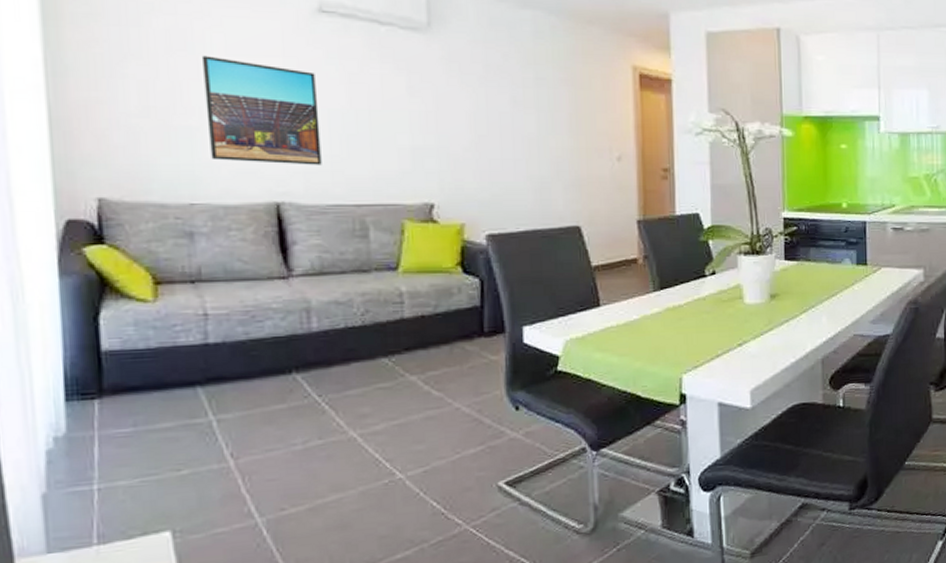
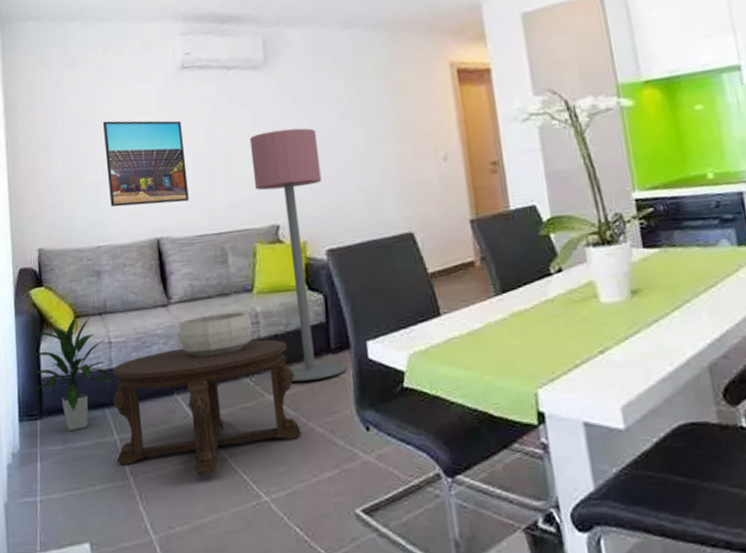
indoor plant: none [79,280,207,411] -> present [28,315,112,430]
coffee table: none [206,319,445,457] -> present [112,339,301,476]
decorative bowl: none [300,290,396,335] -> present [178,311,253,357]
floor lamp: none [403,103,499,363] -> present [249,128,346,382]

